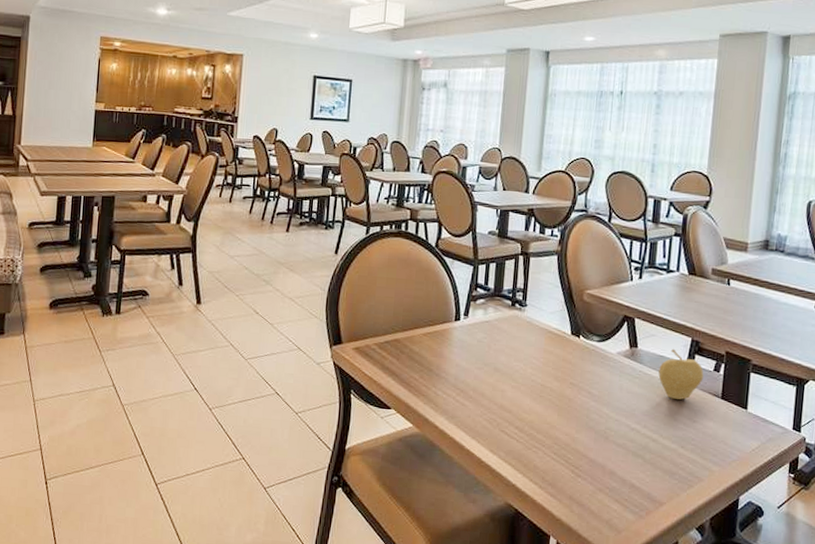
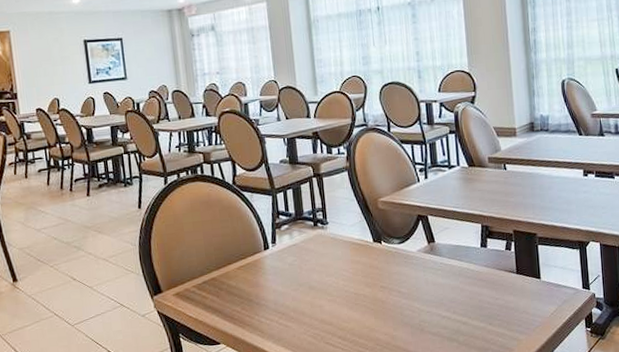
fruit: present [658,348,704,400] -> none [457,236,498,283]

